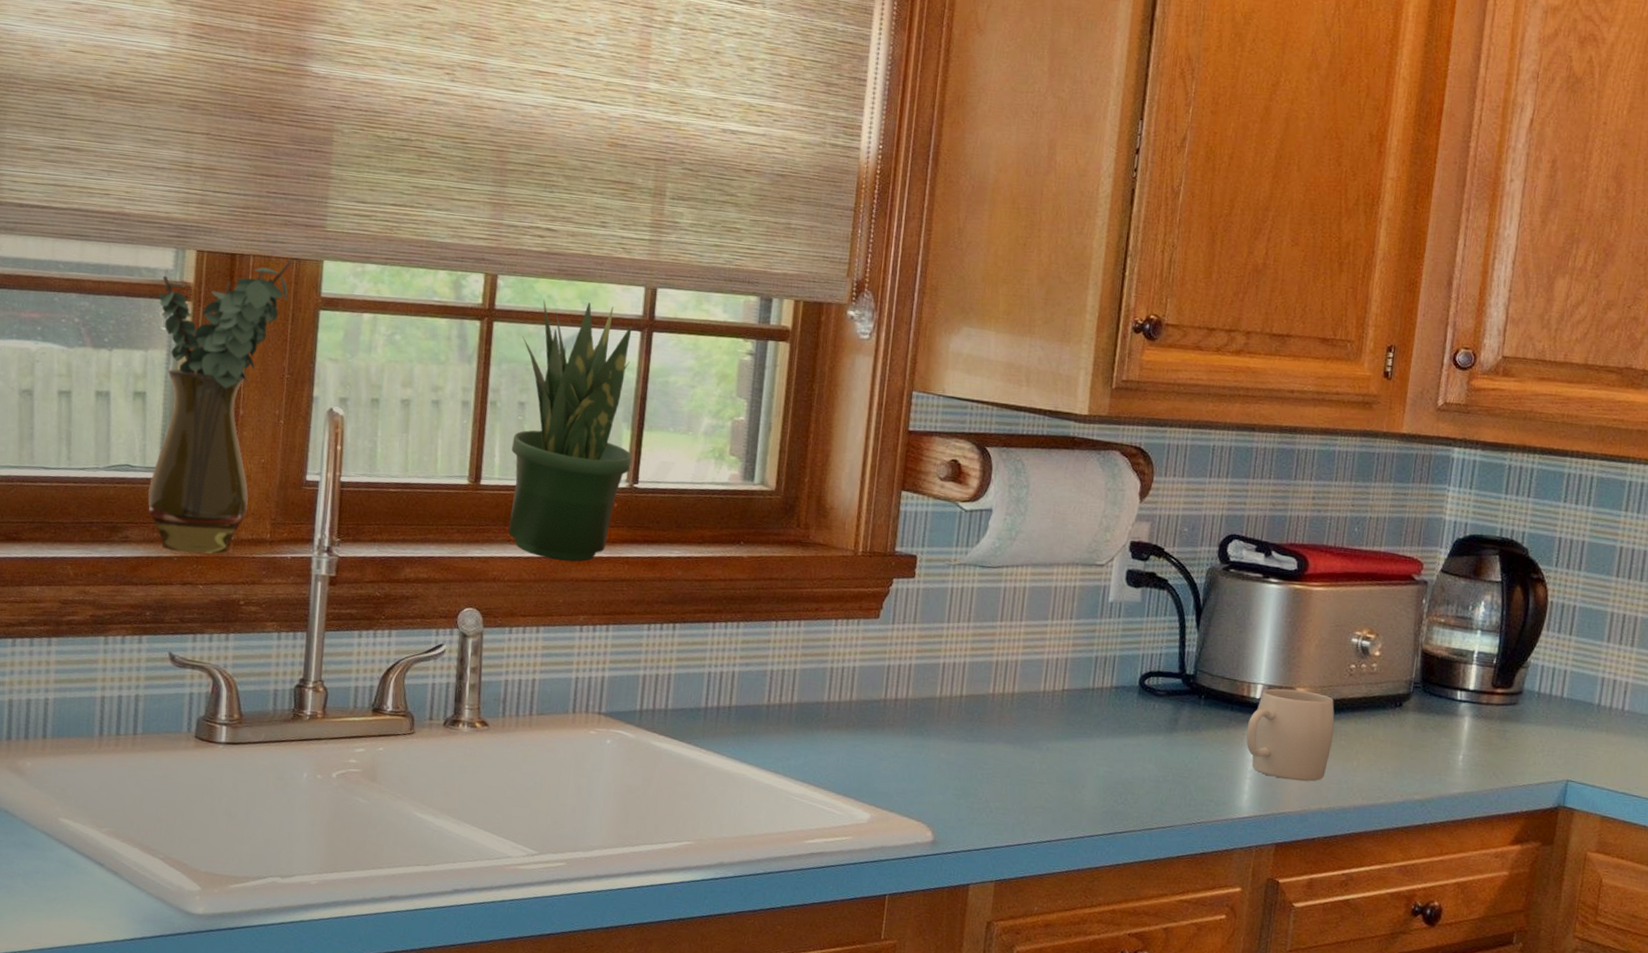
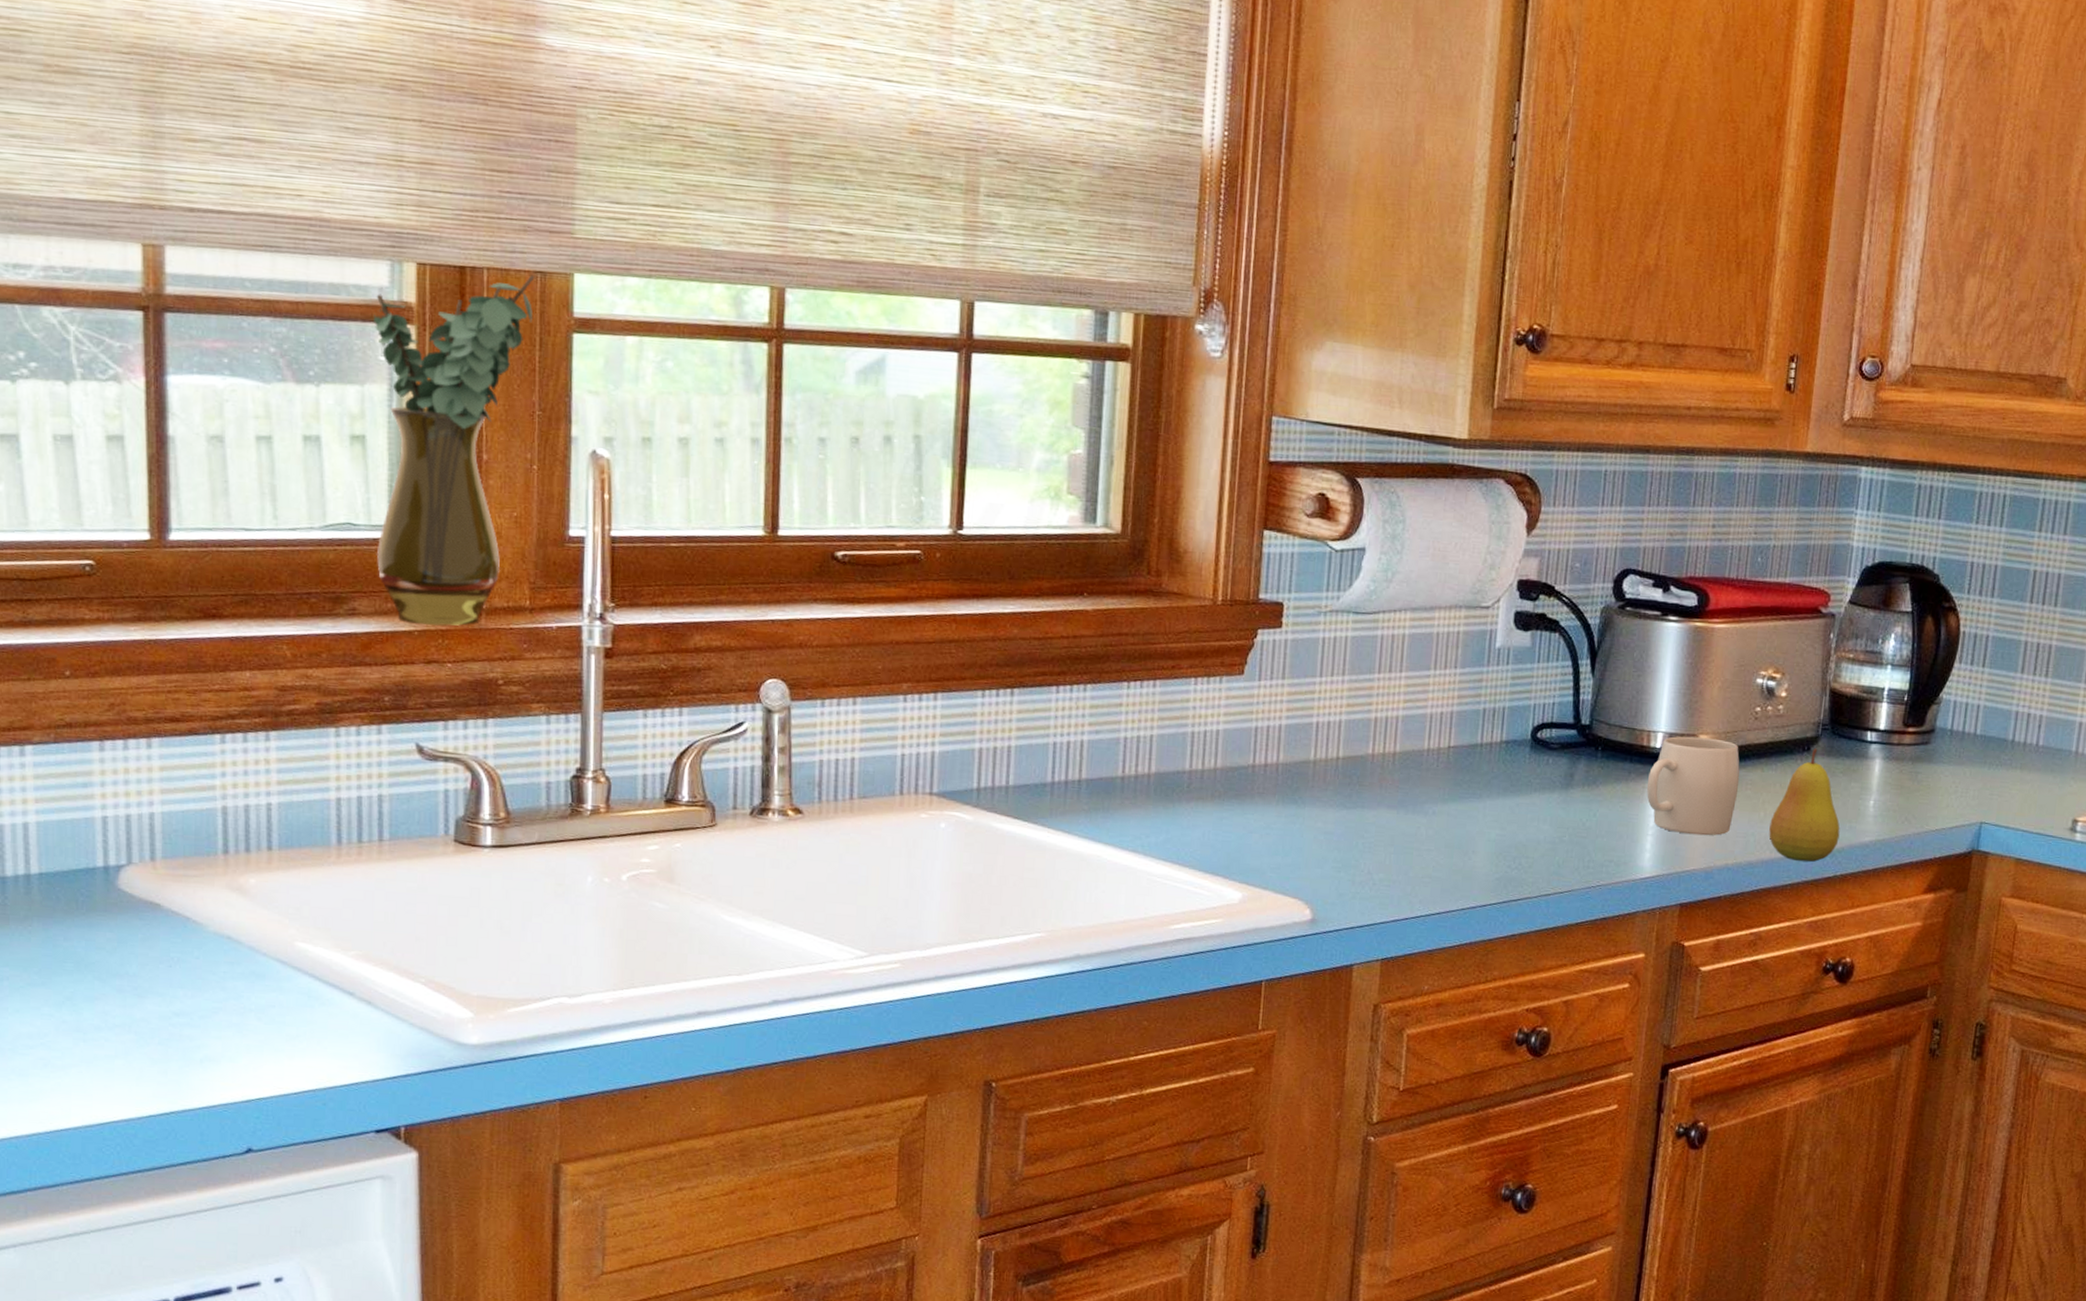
planter: present [508,299,633,562] -> none [813,316,954,622]
fruit: none [1361,704,1430,811] -> present [1769,748,1840,863]

